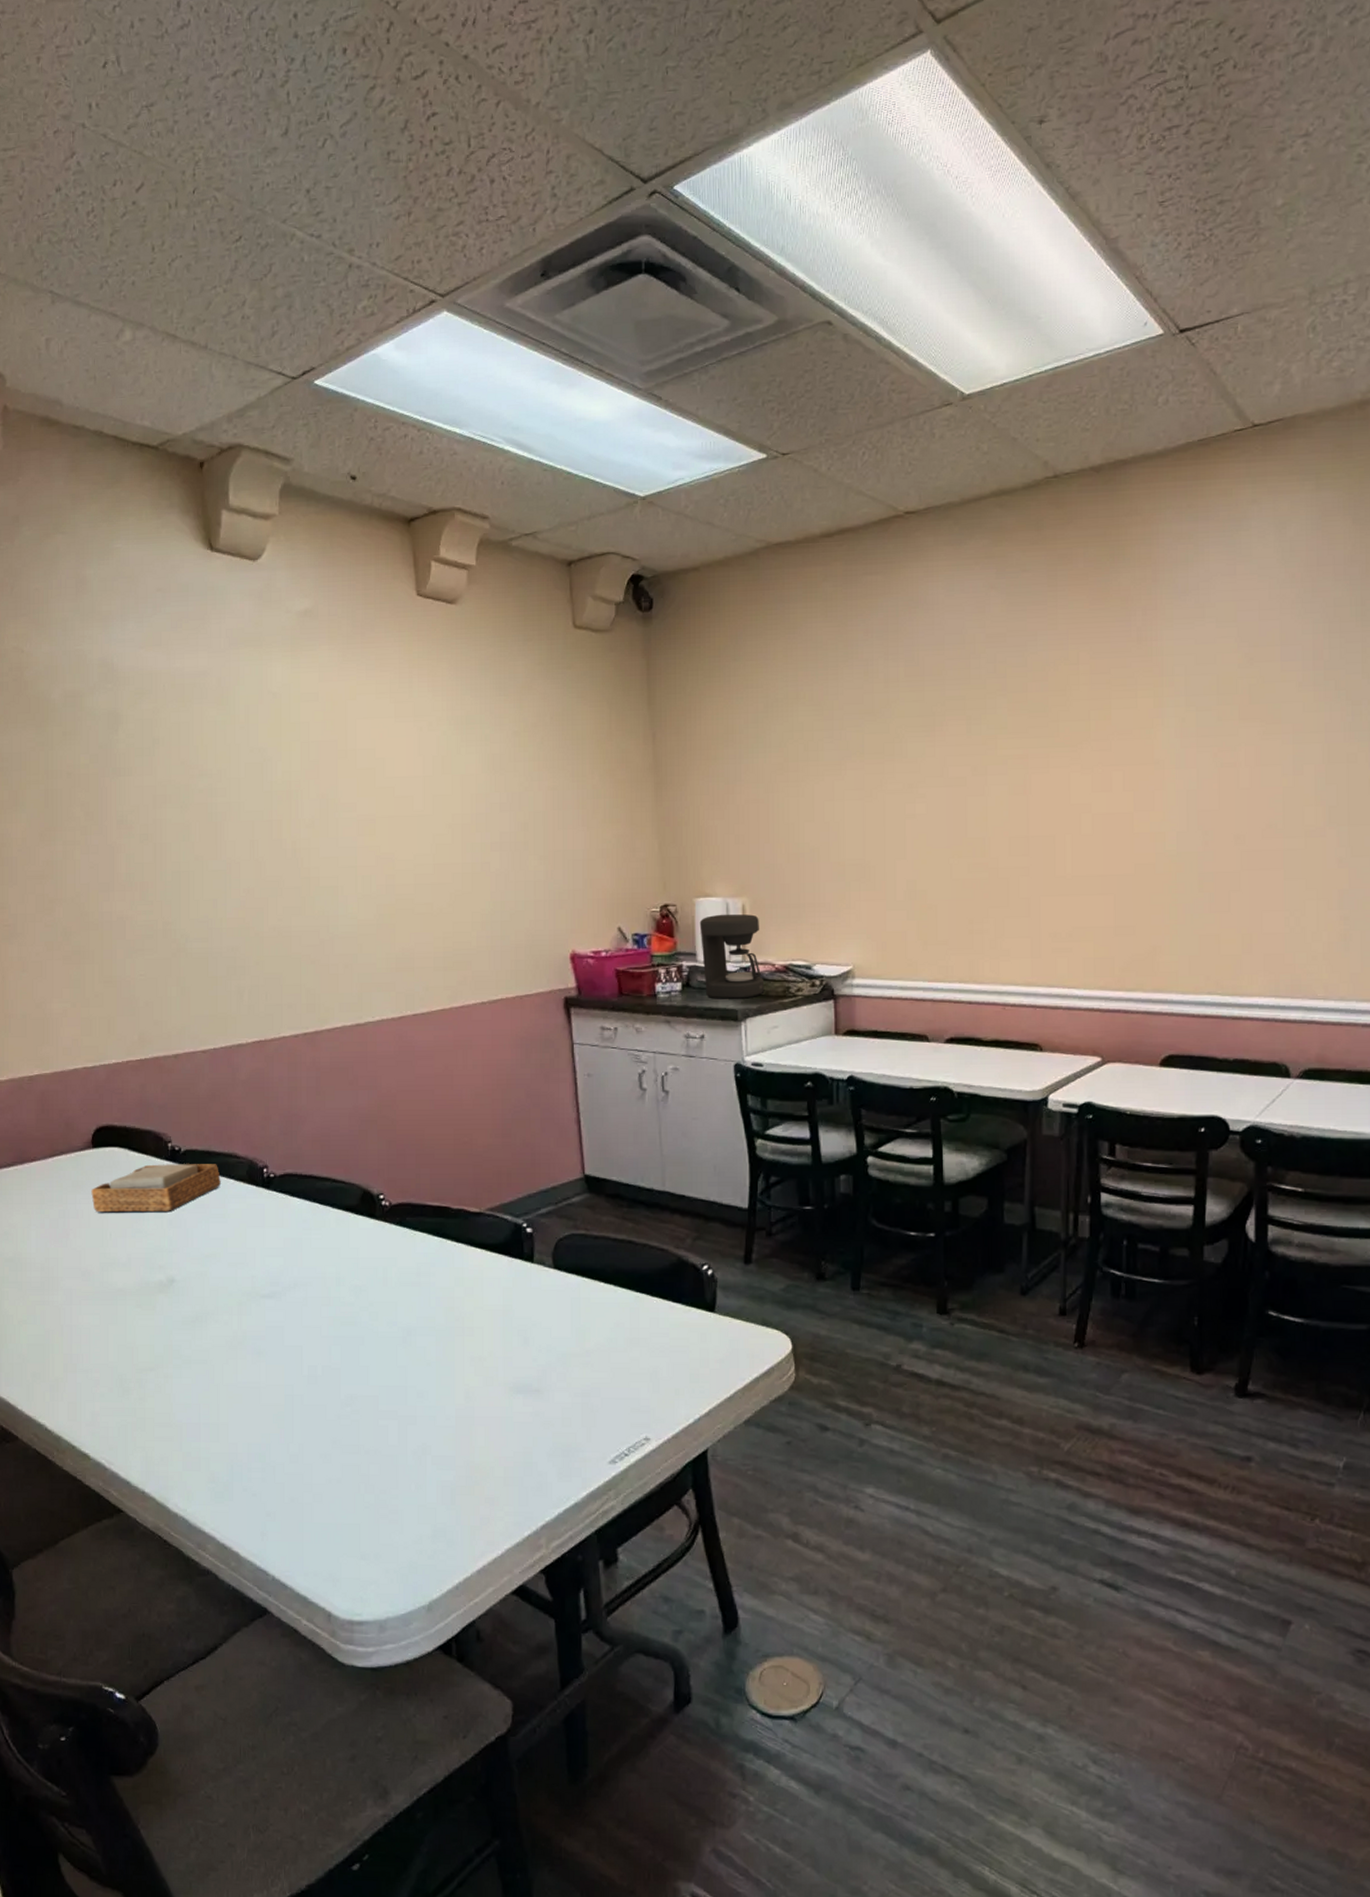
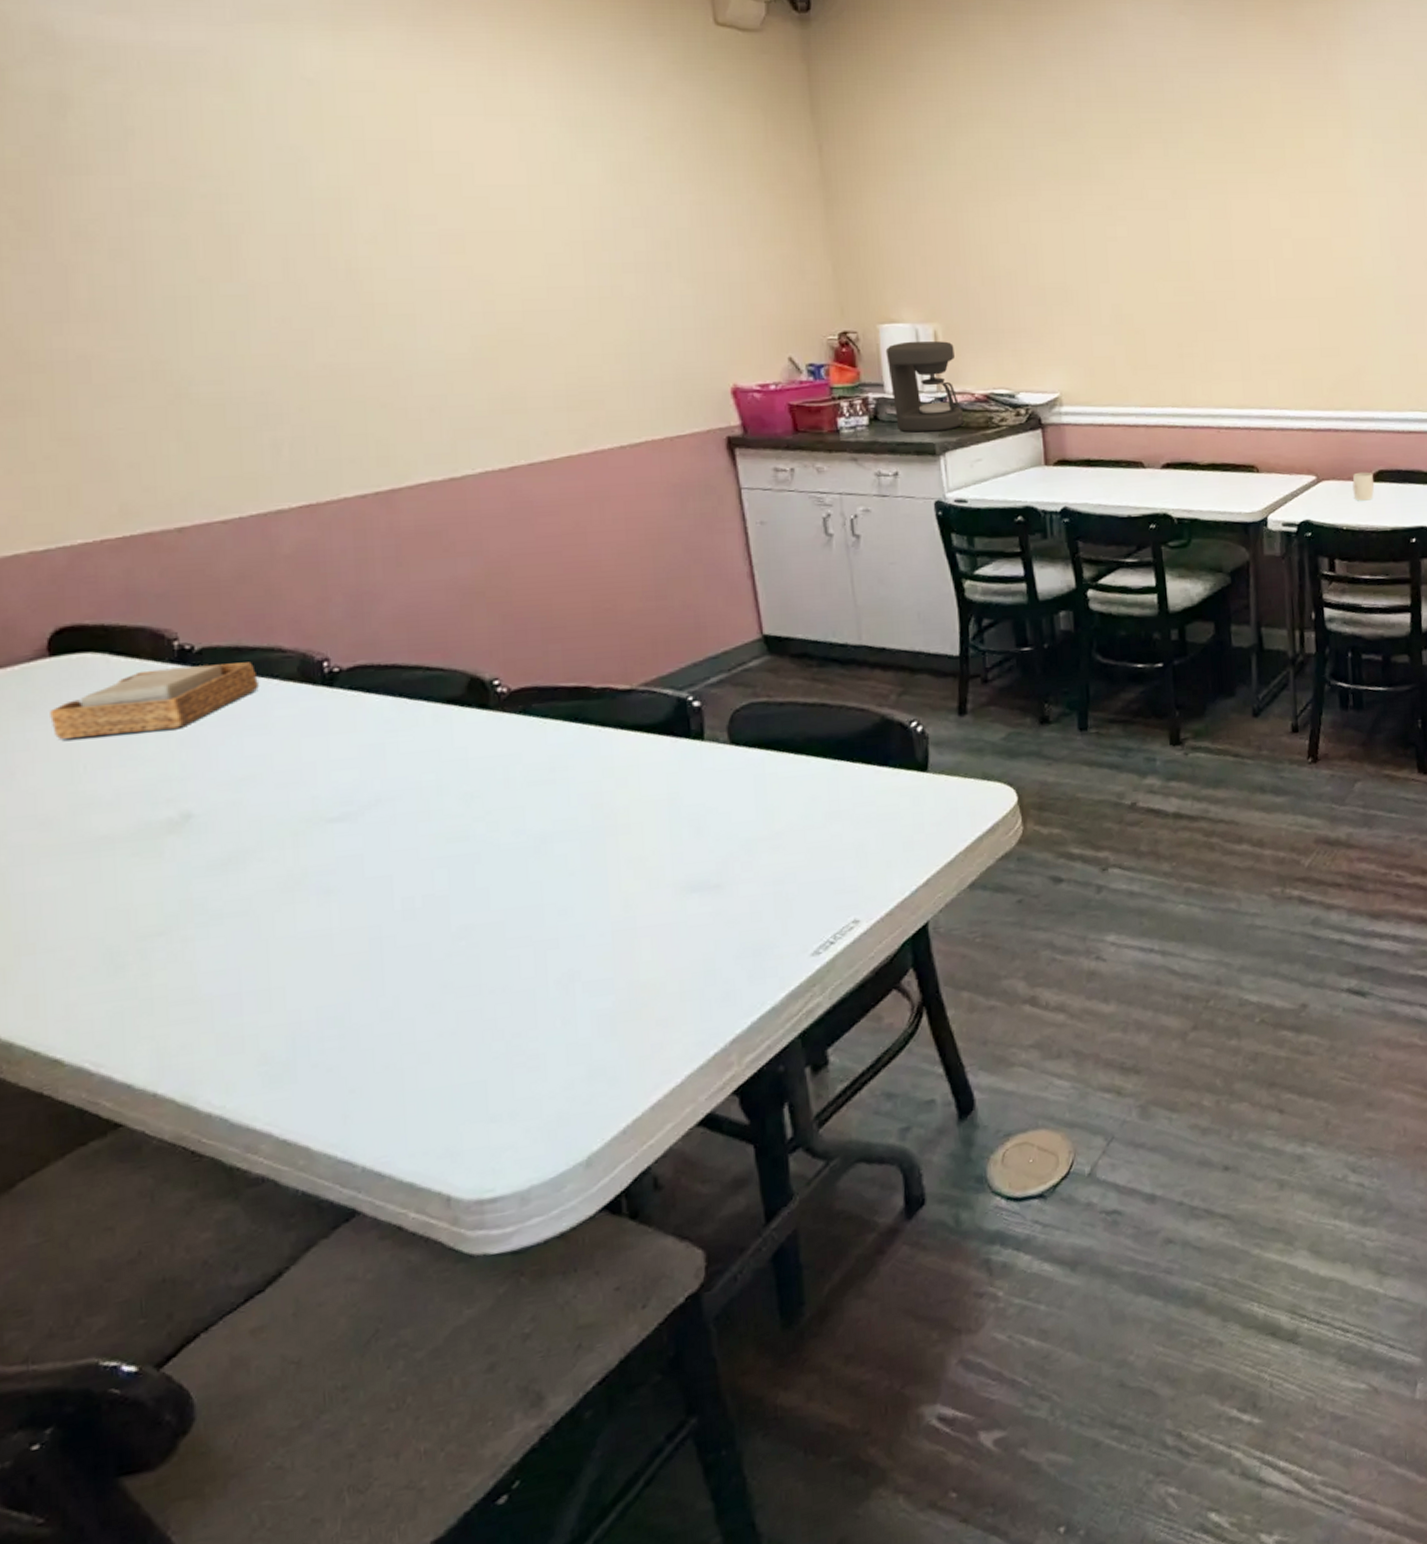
mug: none [1140,1056,1163,1086] -> present [1352,472,1375,501]

